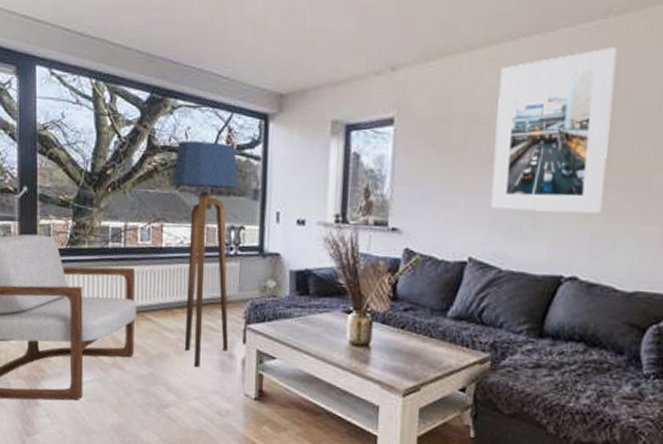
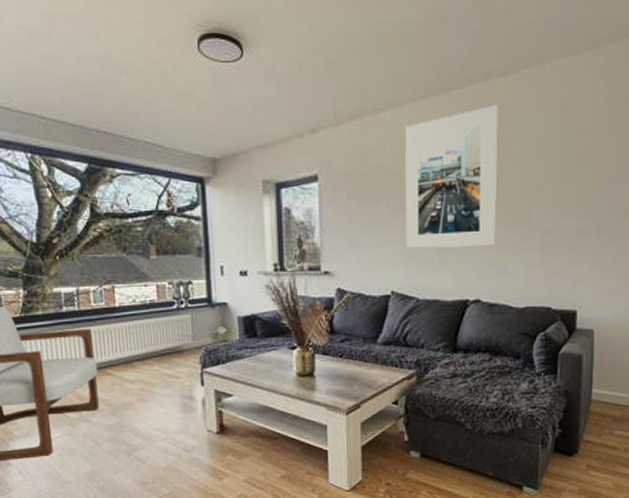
floor lamp: present [172,140,240,367] -> none [119,206,189,411]

